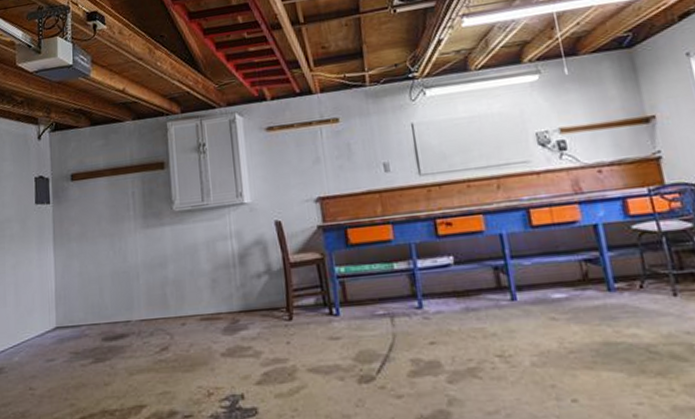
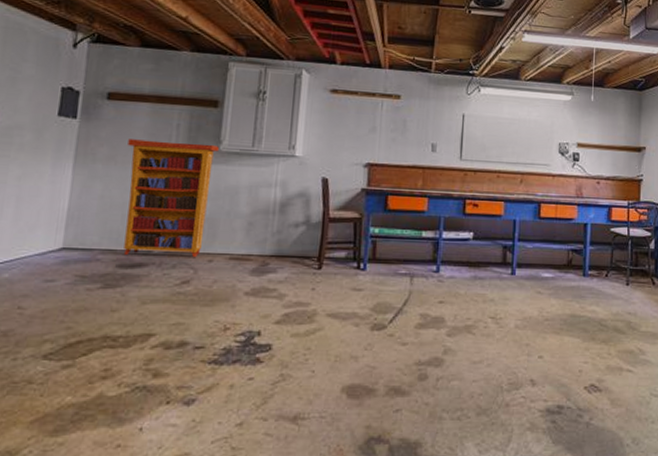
bookcase: none [94,206,174,328] -> present [123,139,219,257]

